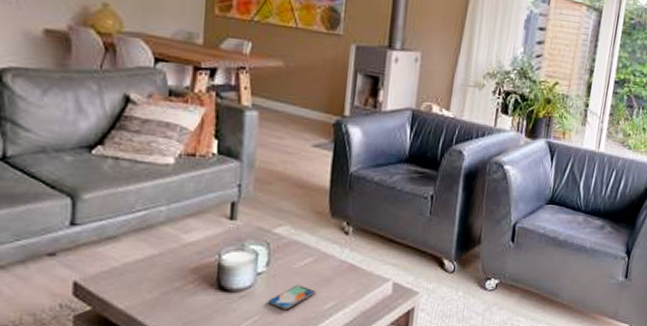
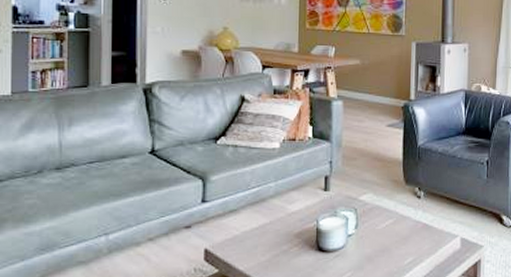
smartphone: present [267,285,315,309] -> none [358,244,396,265]

